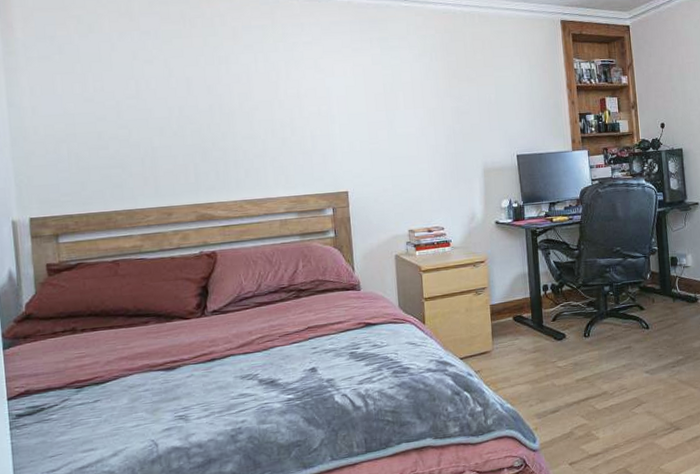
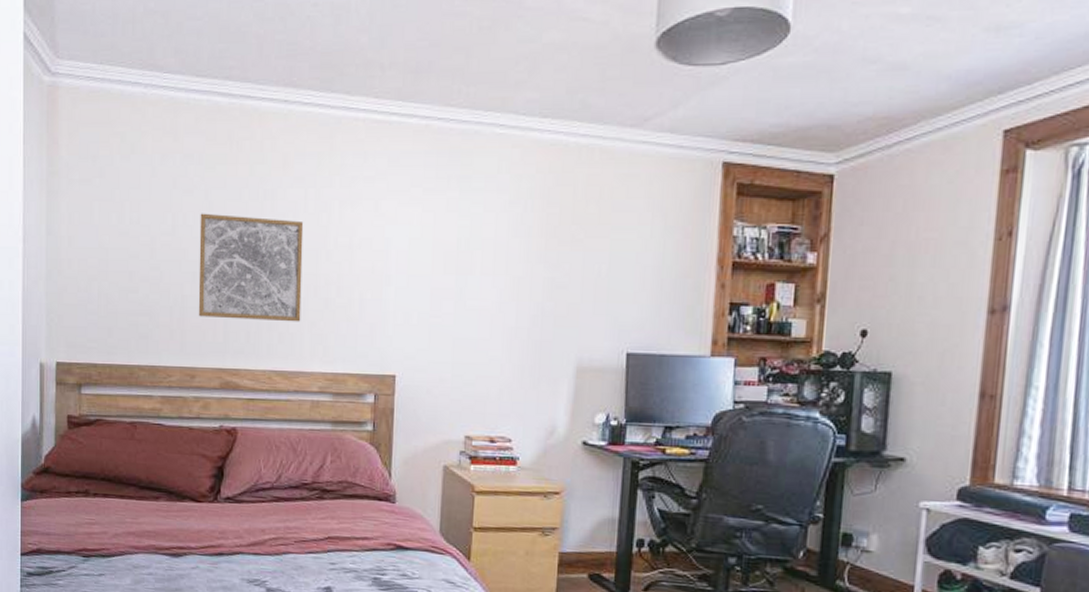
wall art: none [161,78,263,164] -> present [198,213,304,322]

